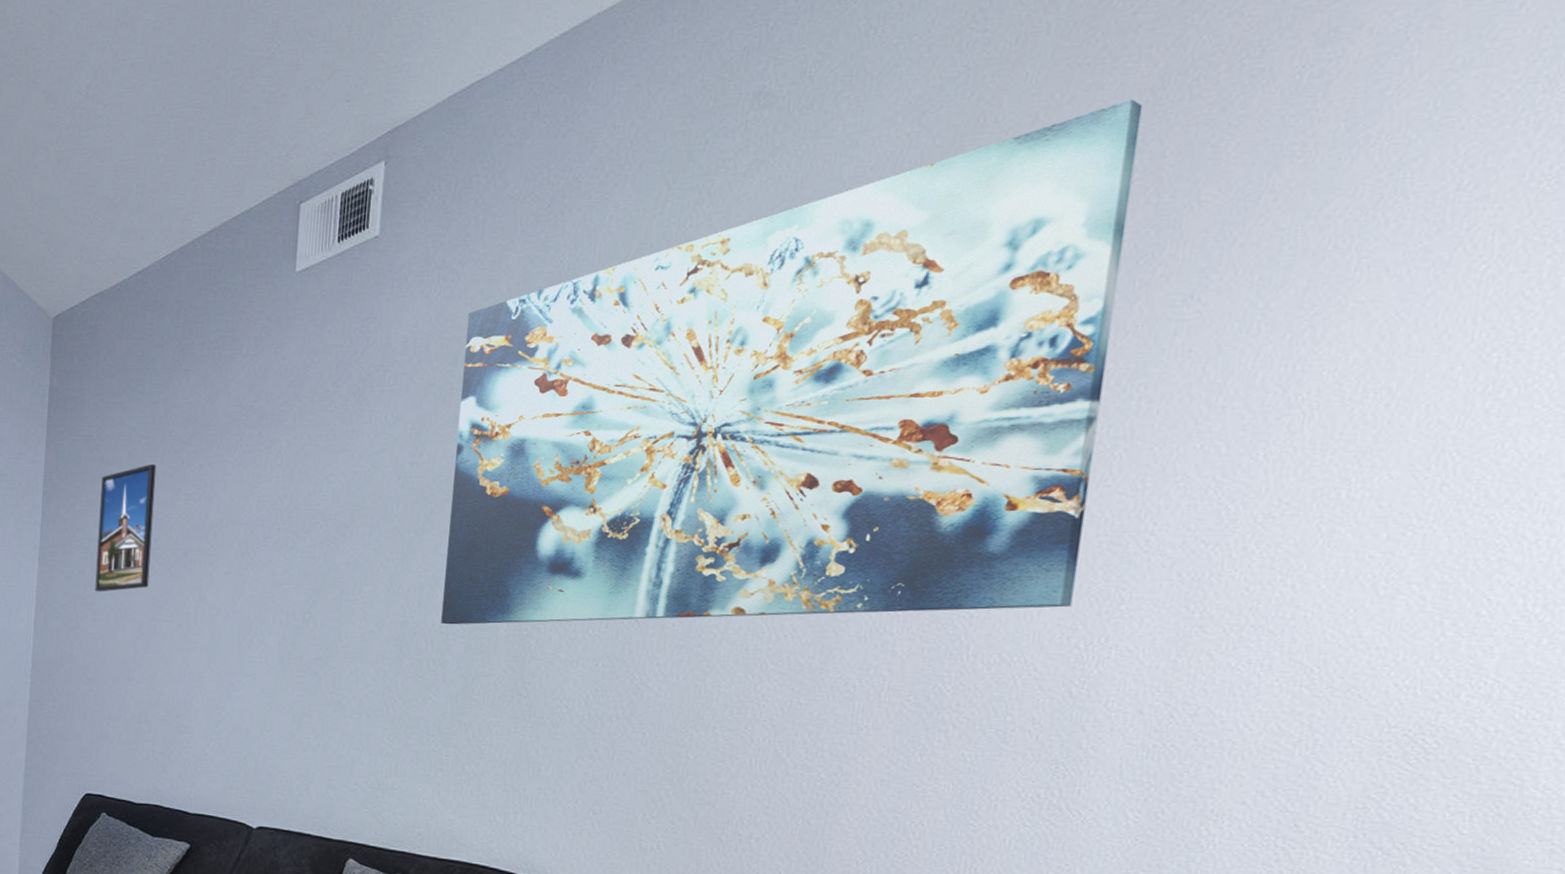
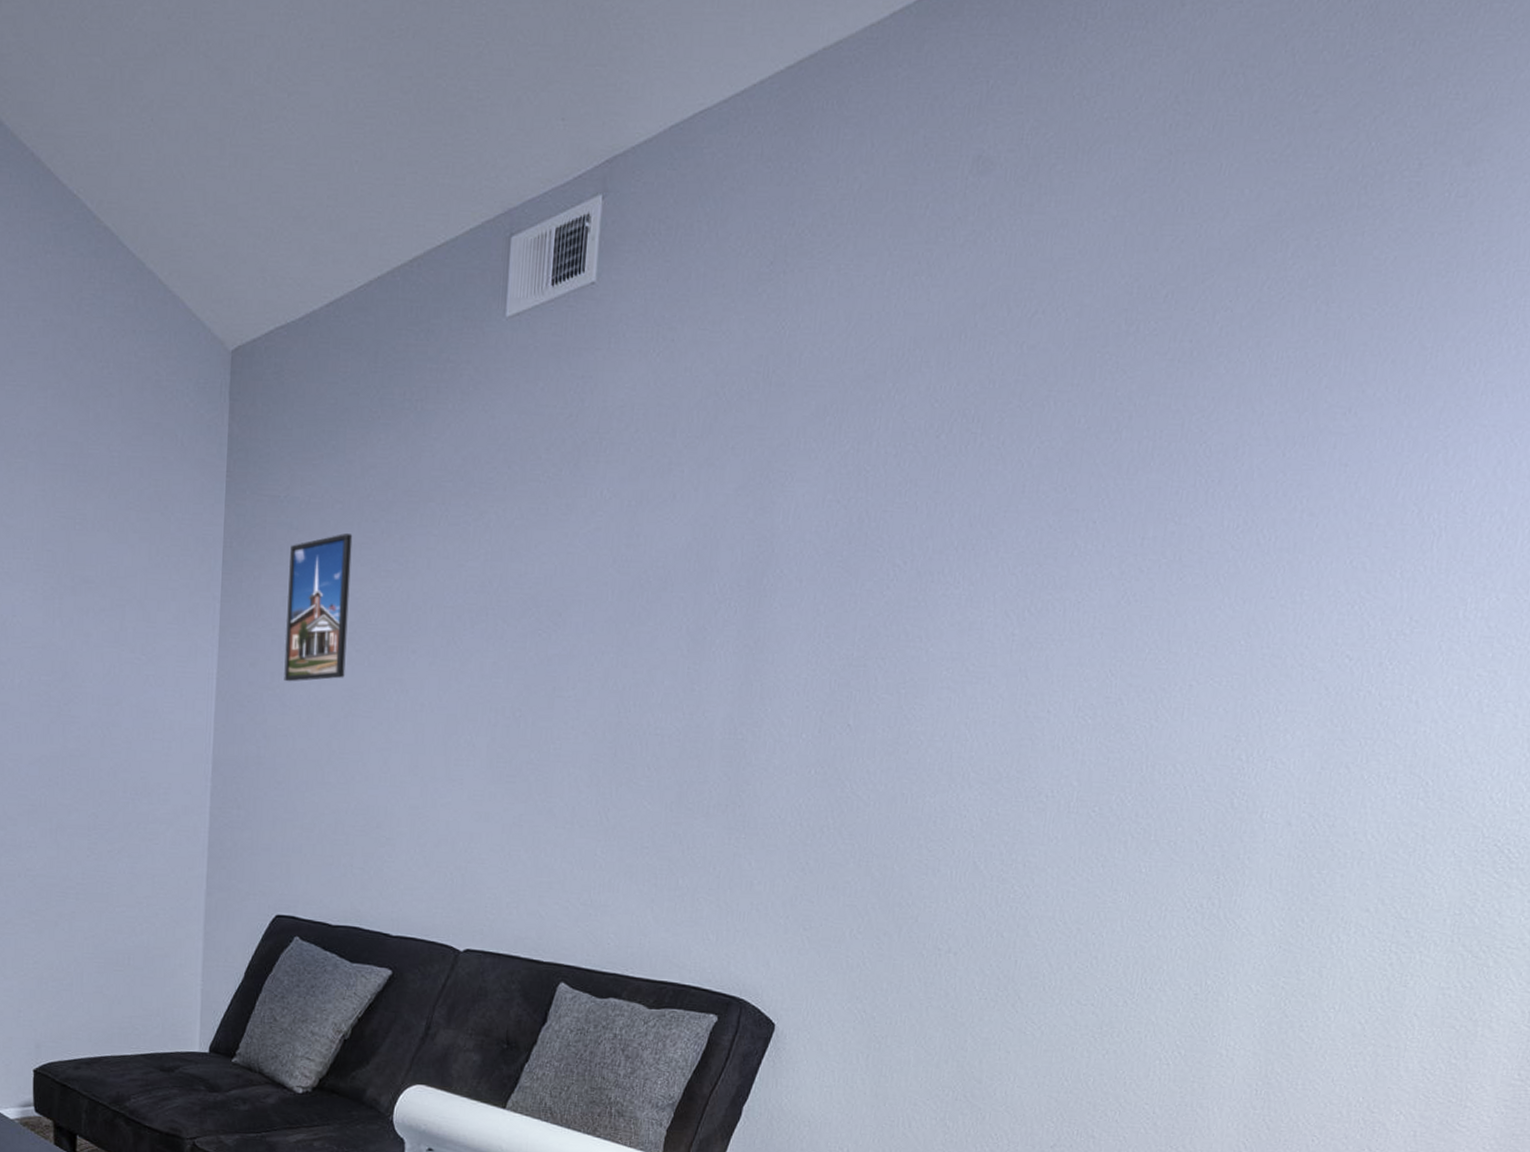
wall art: present [441,99,1143,625] -> none [656,202,1319,727]

